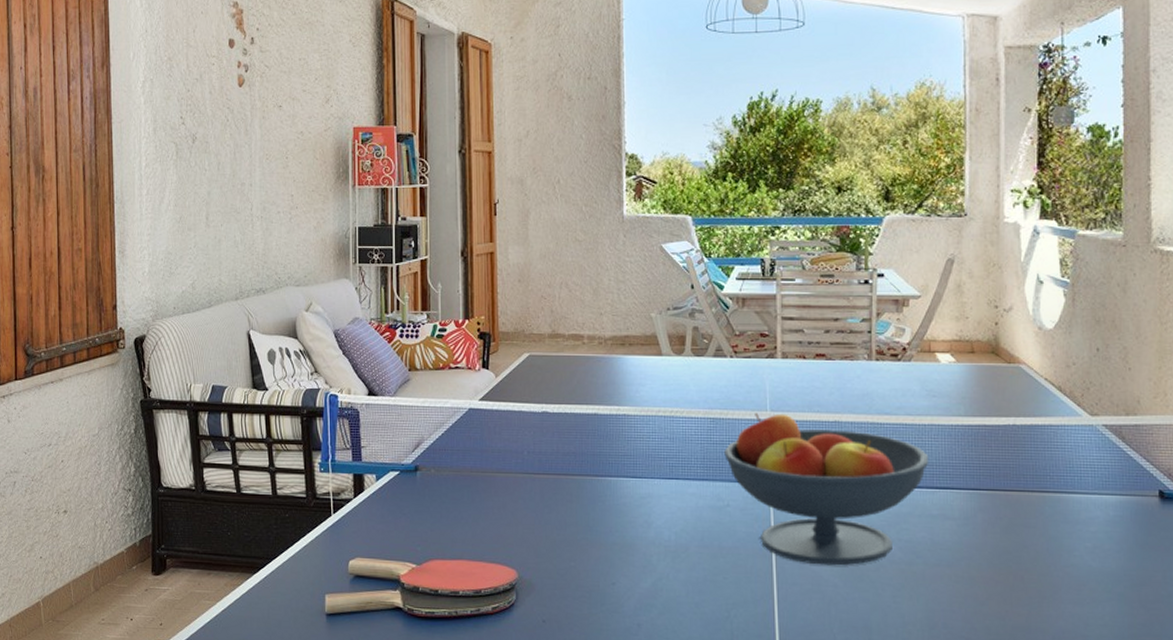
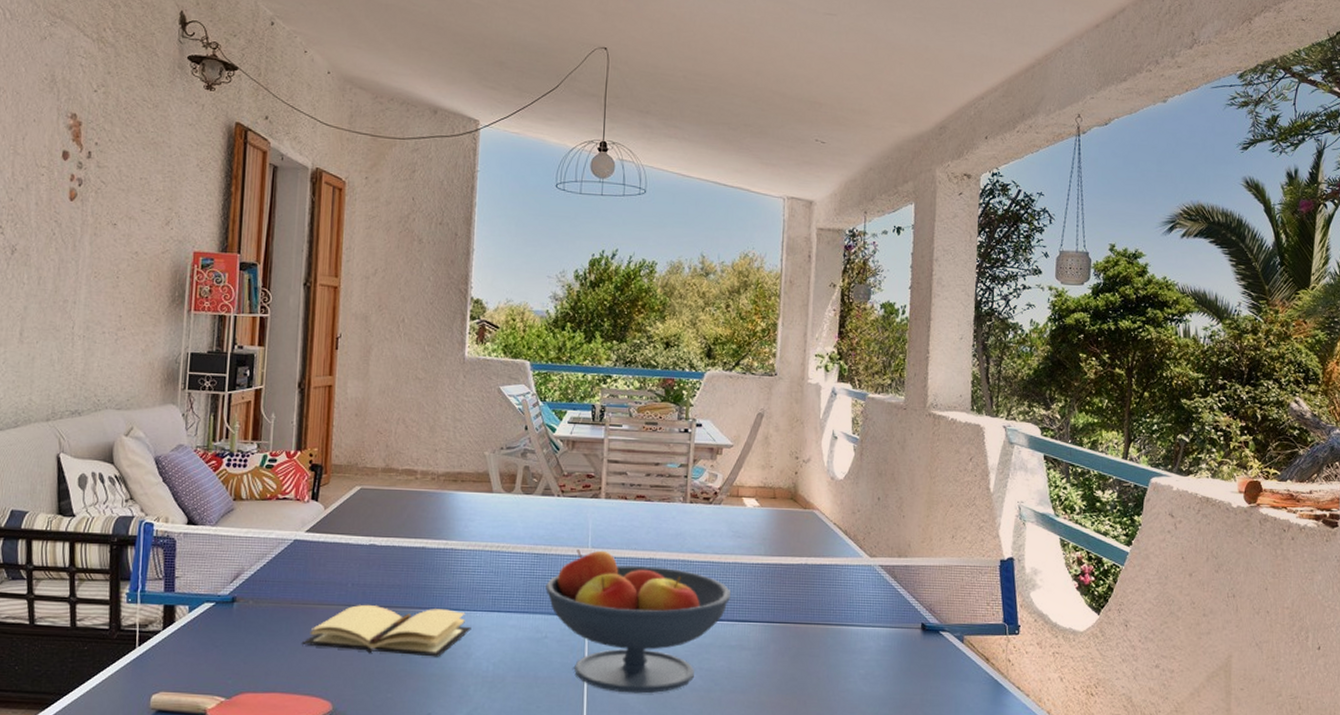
book: none [483,472,650,526] -> present [301,604,471,657]

